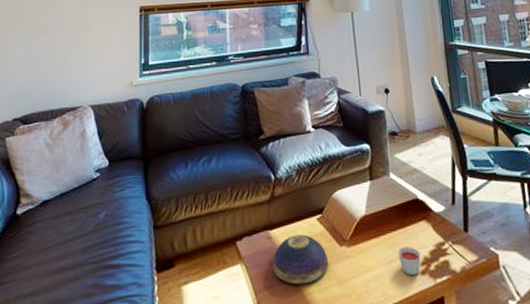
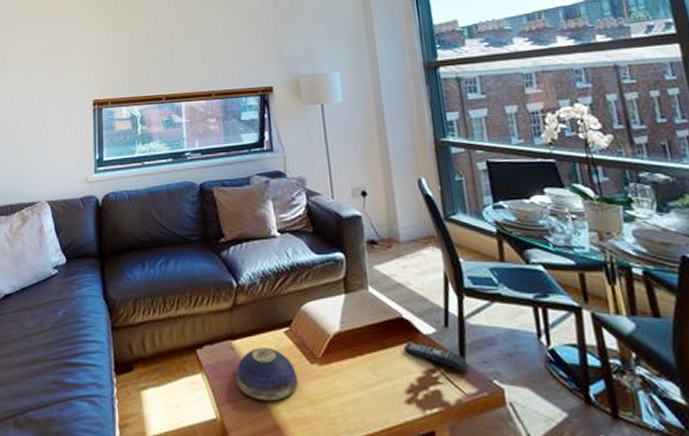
candle: present [397,247,421,276] -> none [378,371,407,404]
remote control: none [419,220,471,243] -> present [403,342,469,373]

